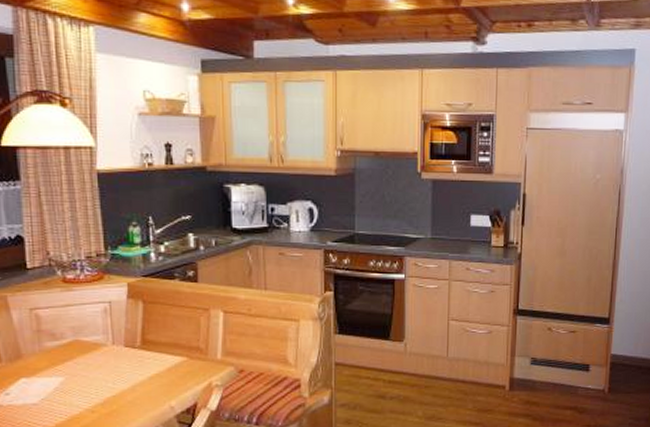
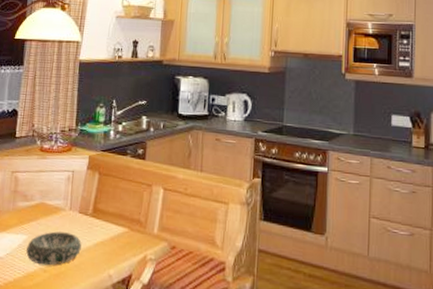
decorative bowl: none [65,369,133,406] -> present [26,231,82,266]

